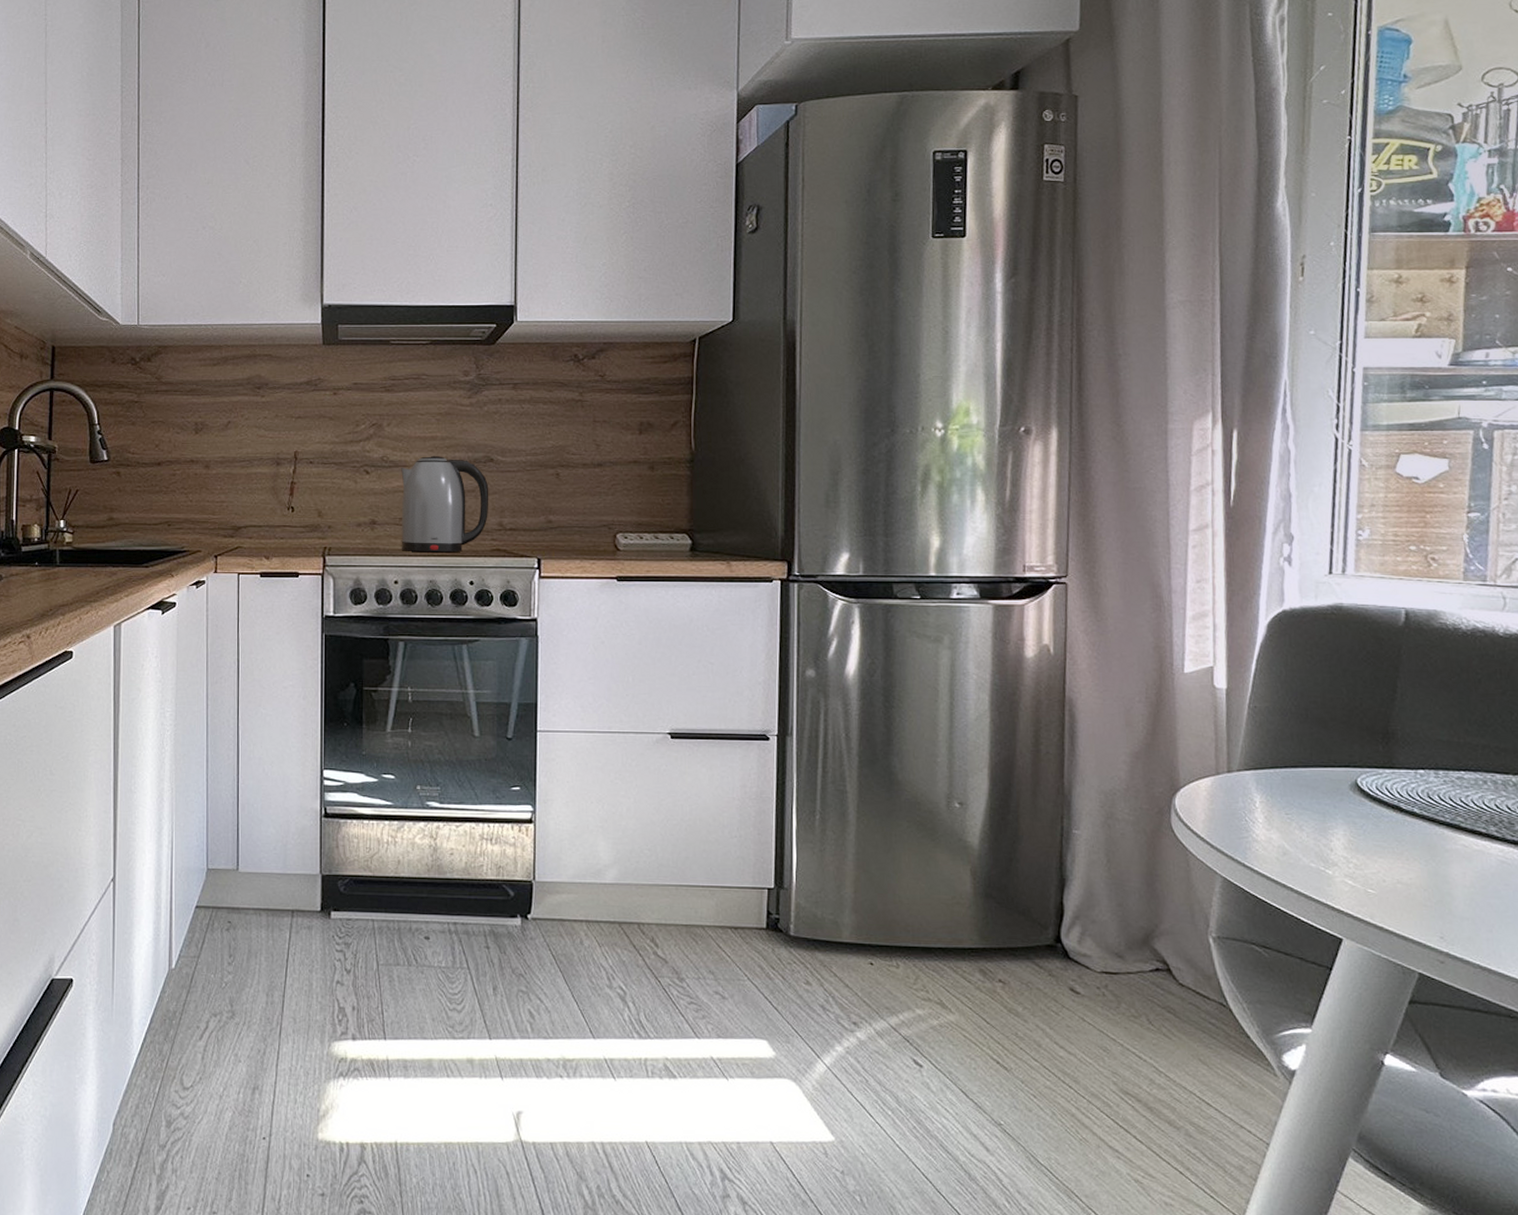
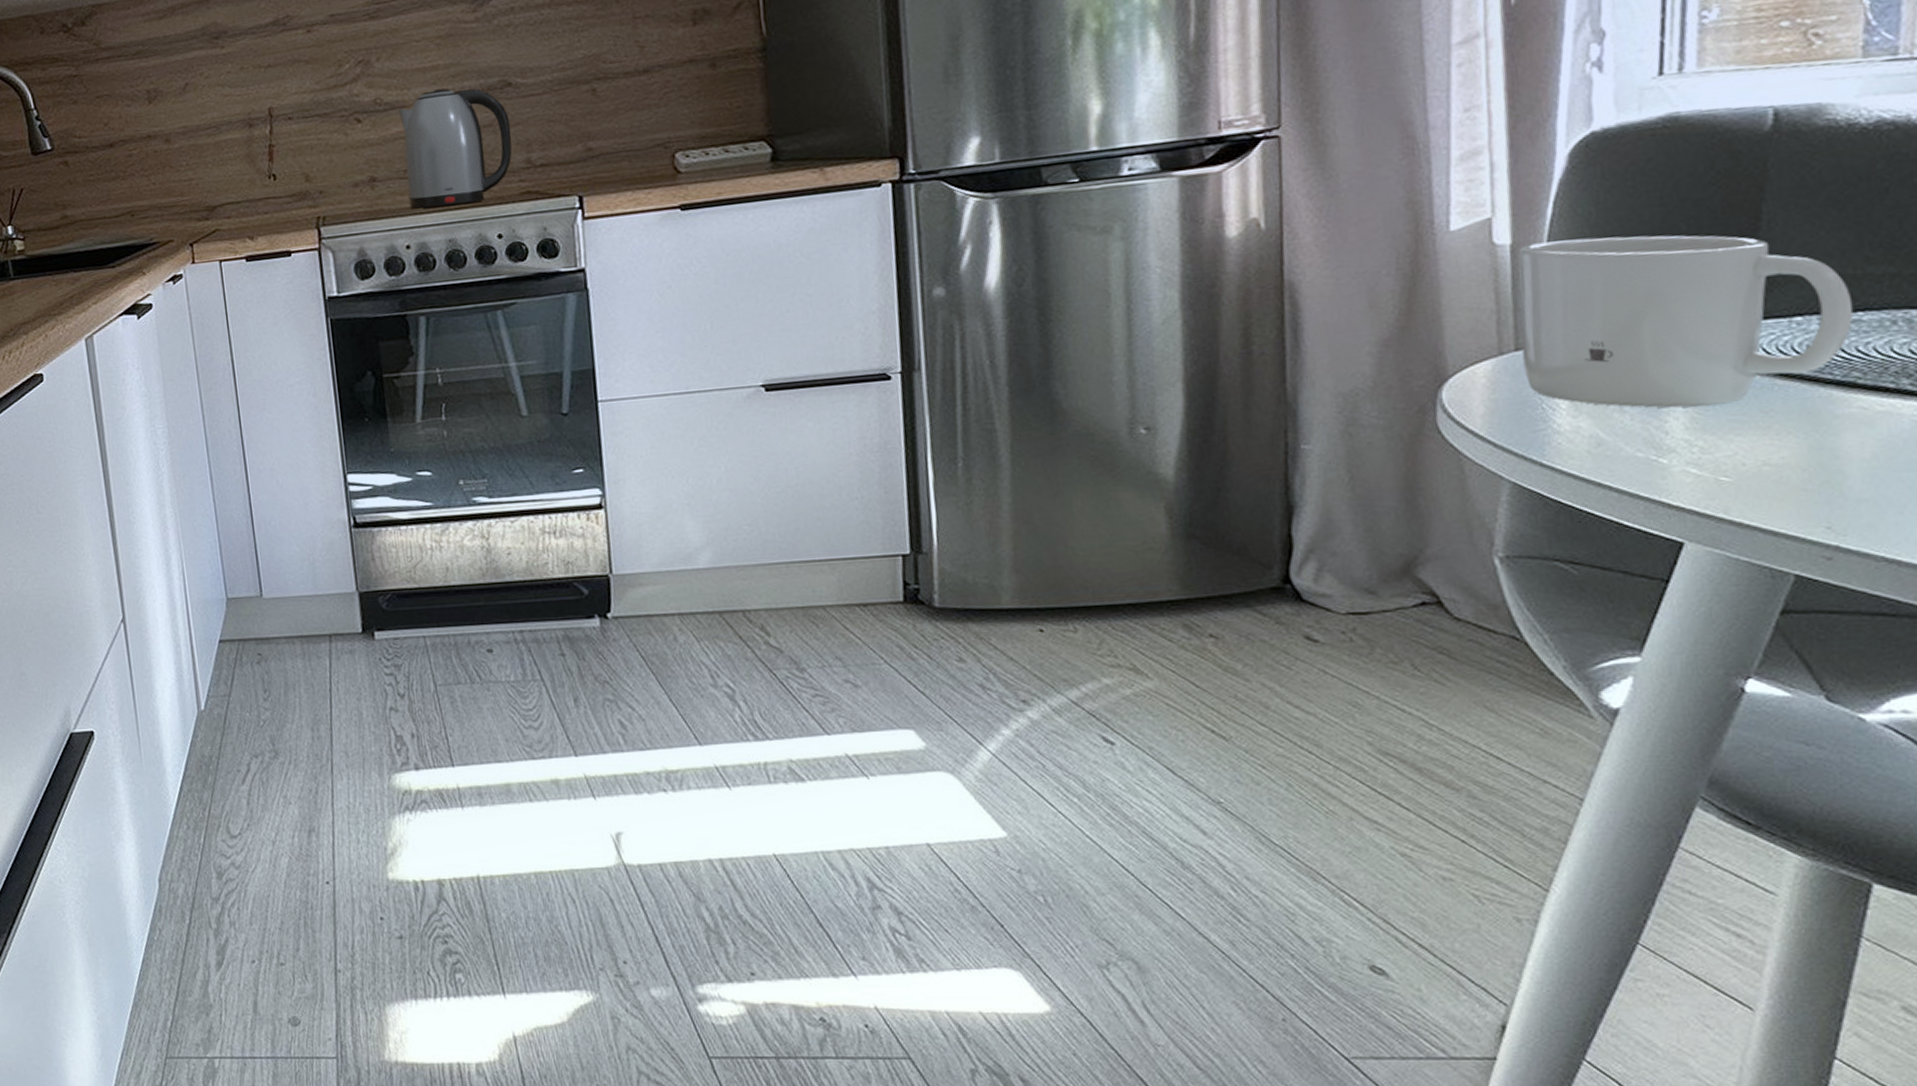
mug: none [1231,690,1458,833] -> present [1518,235,1854,408]

